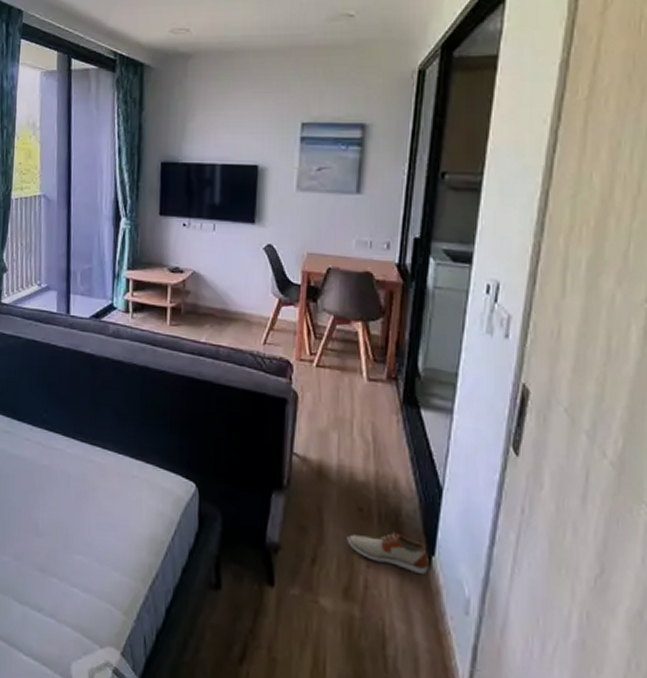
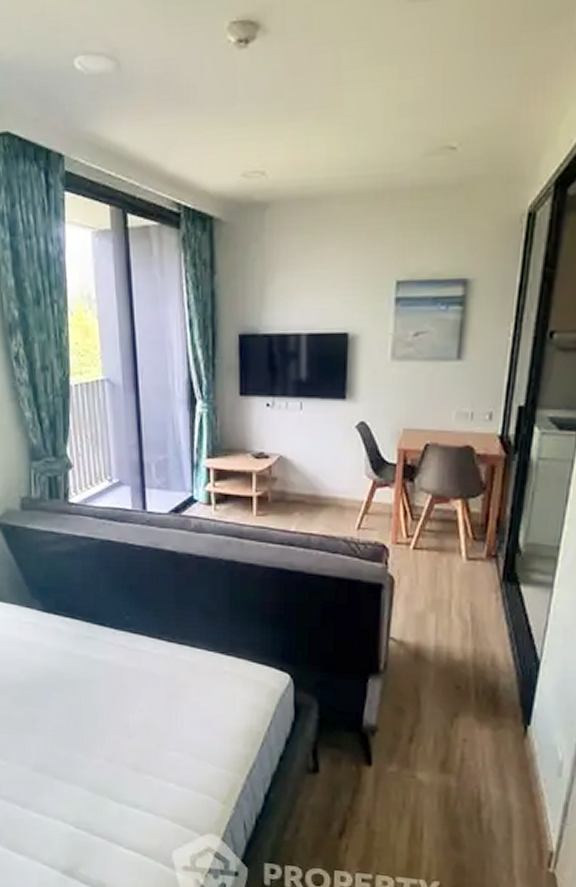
shoe: present [347,532,429,574] -> none [444,706,525,743]

